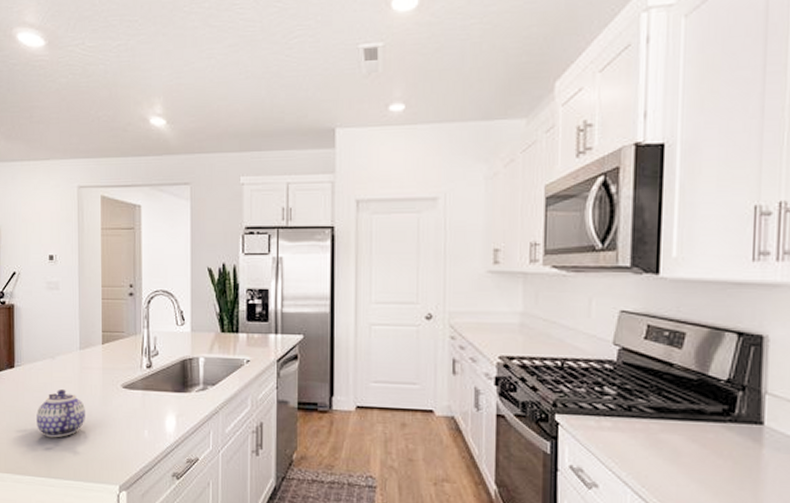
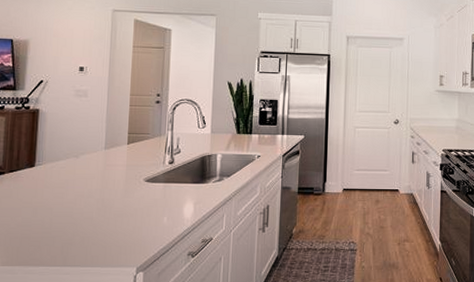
teapot: present [36,390,85,438] -> none [55,185,107,229]

